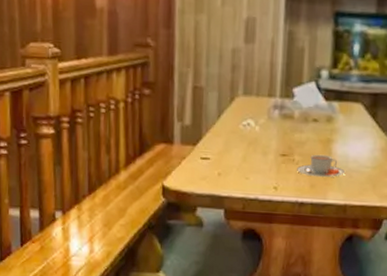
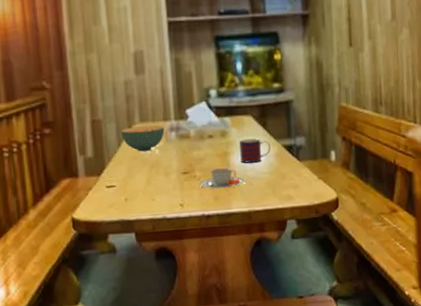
cereal bowl: none [222,99,268,127] -> present [120,125,165,152]
mug: none [344,128,378,155] -> present [239,138,271,163]

